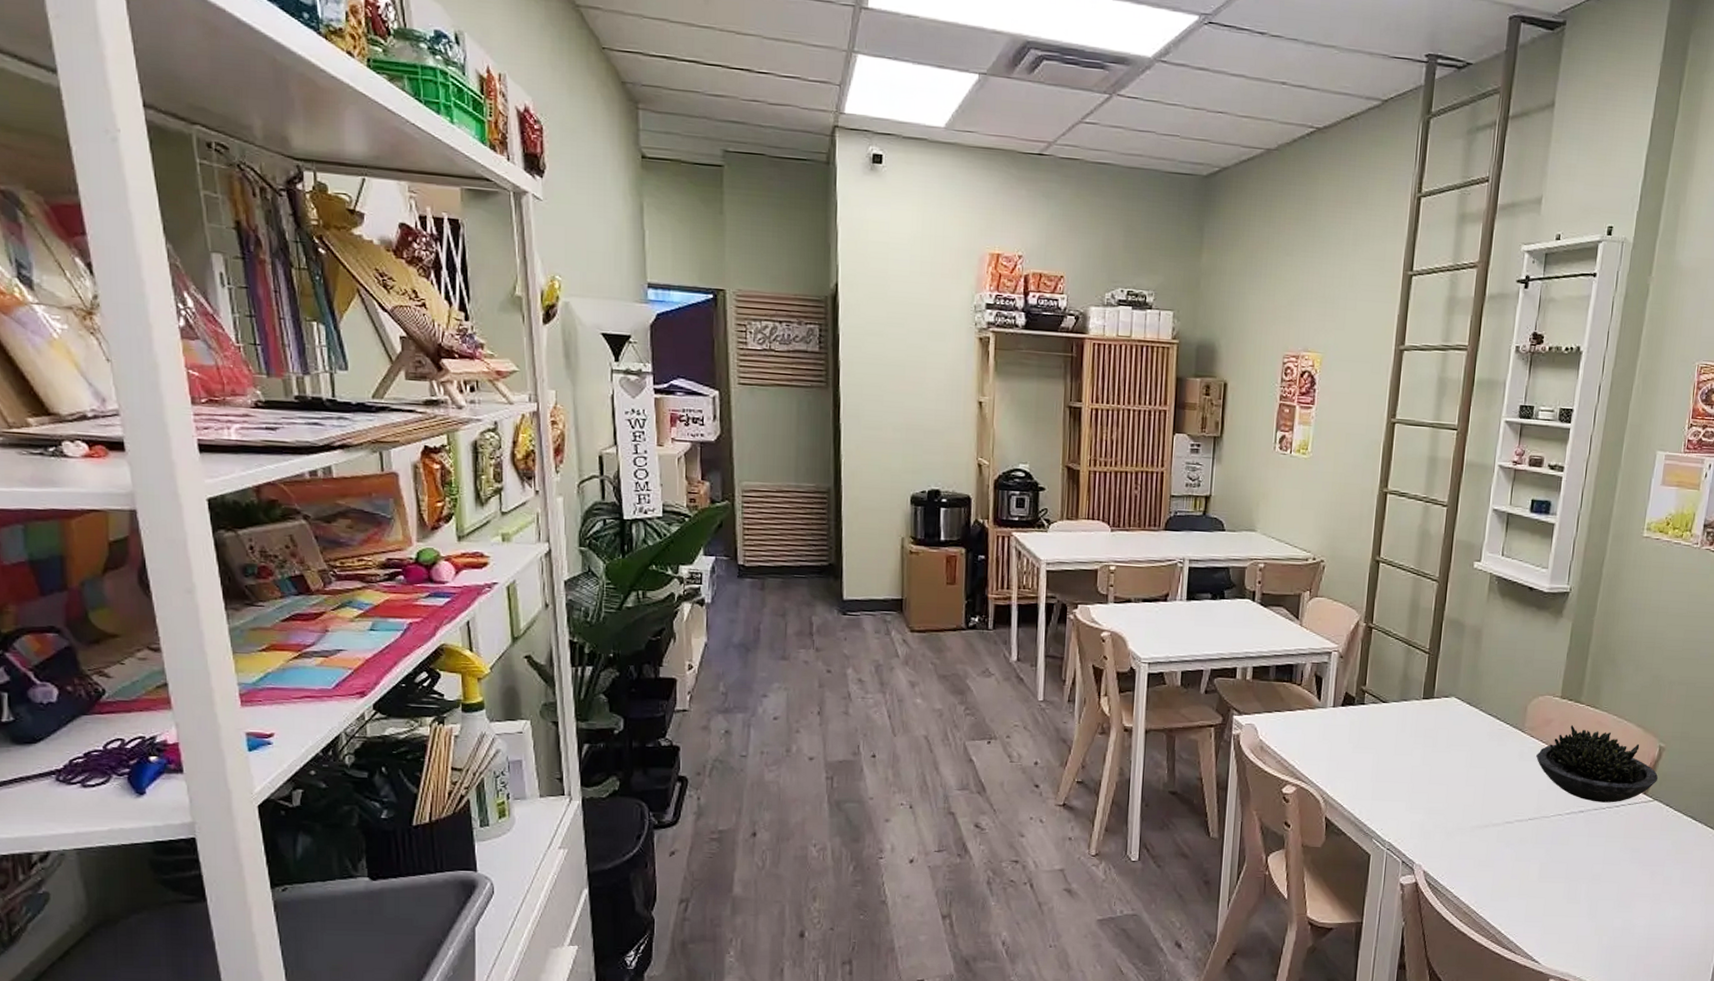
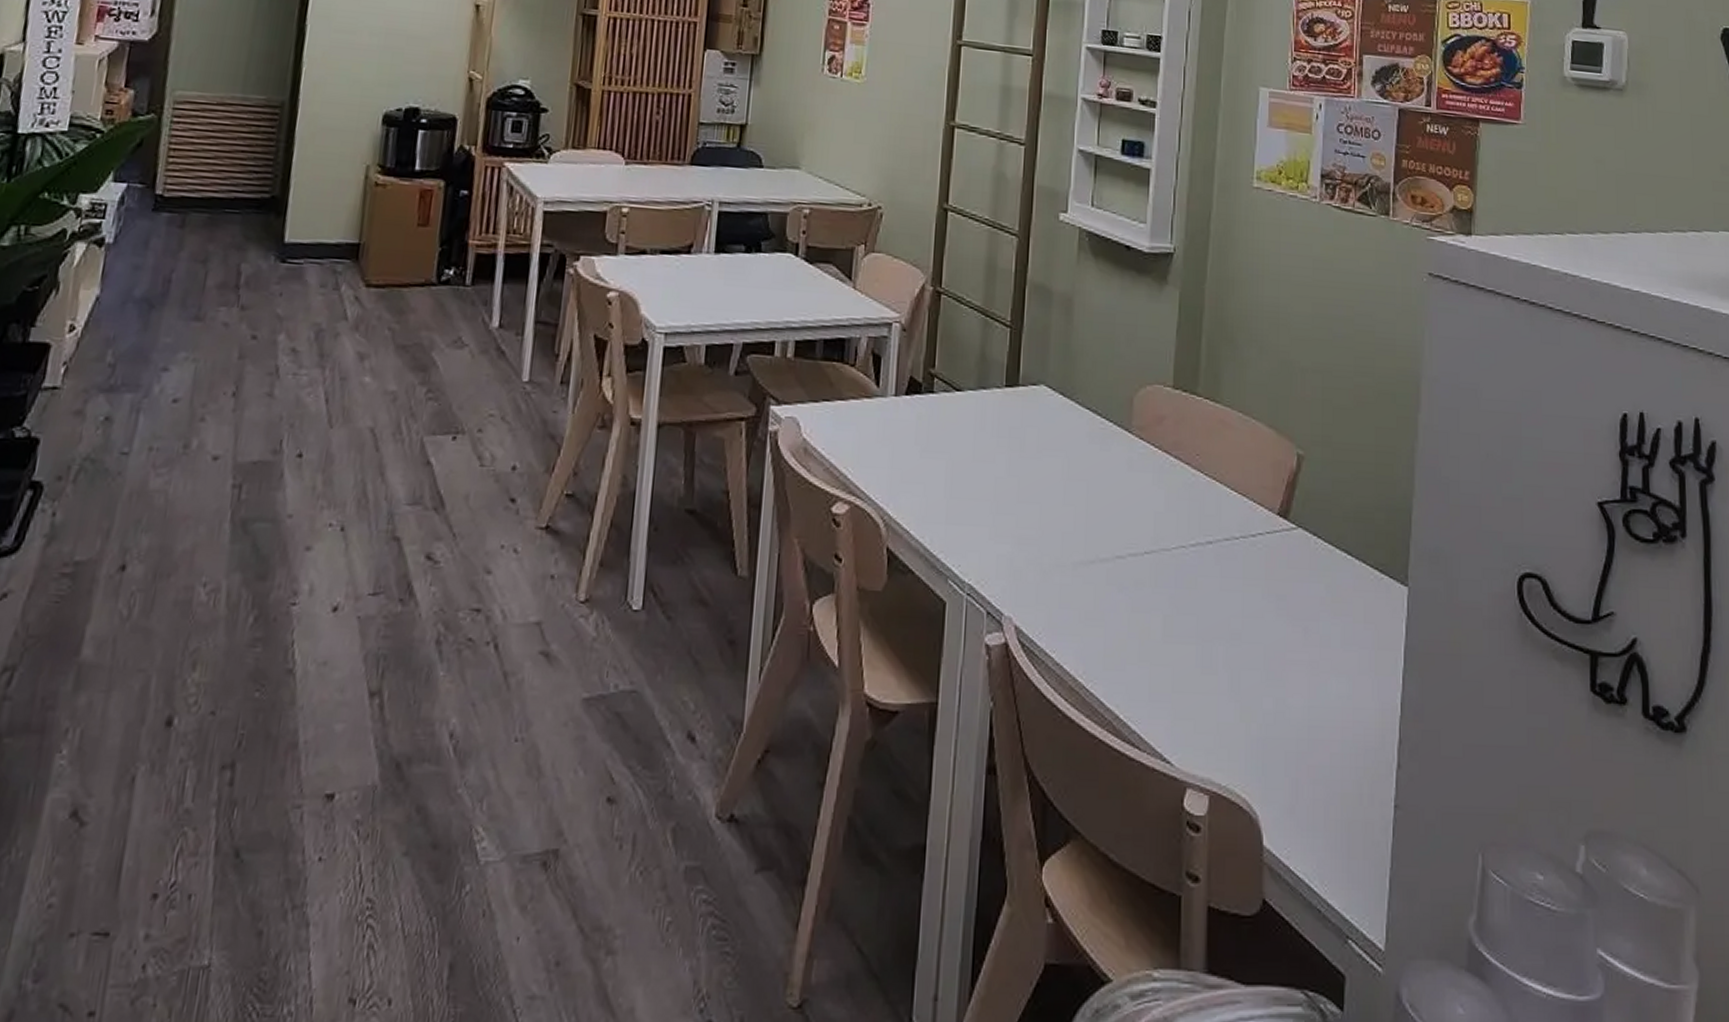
succulent plant: present [1536,725,1658,803] -> none [1148,424,1299,531]

